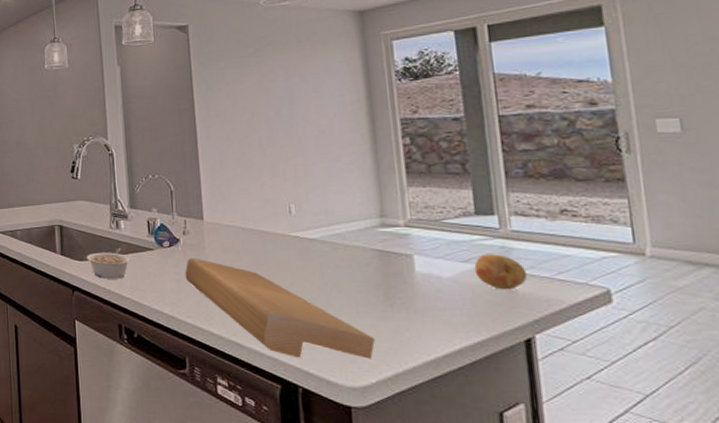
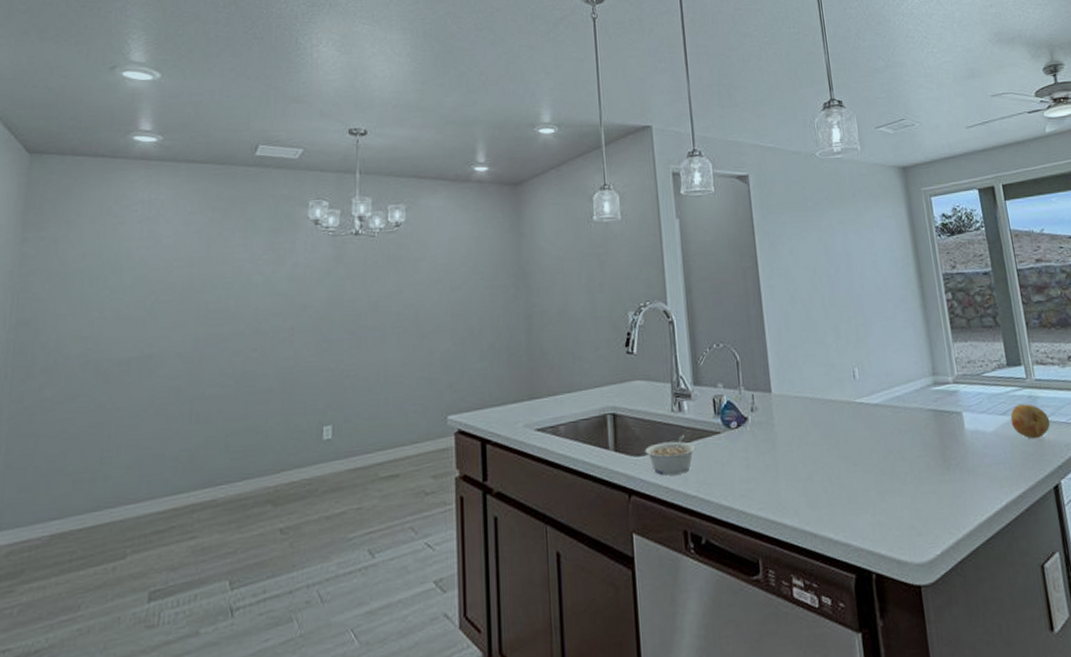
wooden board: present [185,258,375,359] -> none [754,437,937,540]

